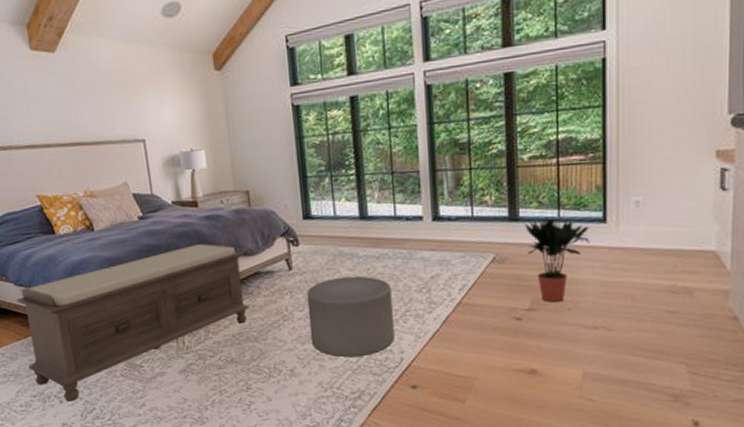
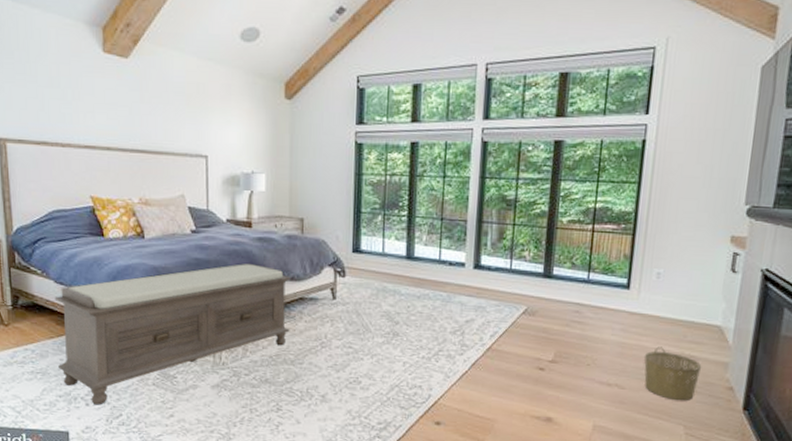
pouf: present [306,276,395,358] -> none [345,311,428,390]
potted plant: present [525,216,590,302] -> none [556,277,614,357]
basket: none [631,281,699,338] -> present [644,346,702,401]

